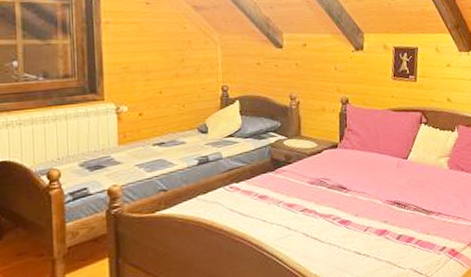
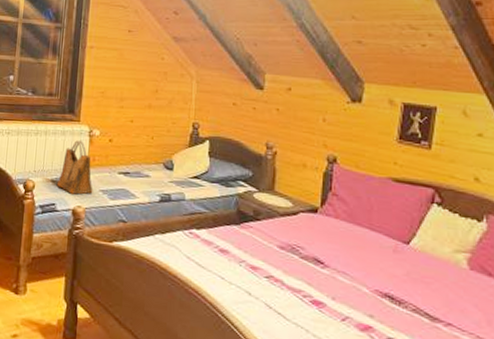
grocery bag: none [86,119,128,175] -> present [56,140,93,195]

